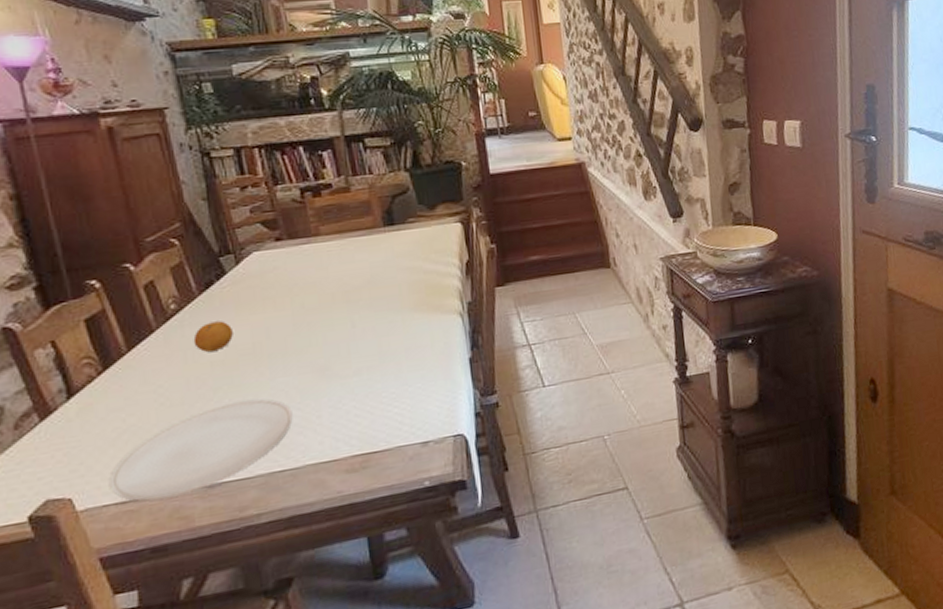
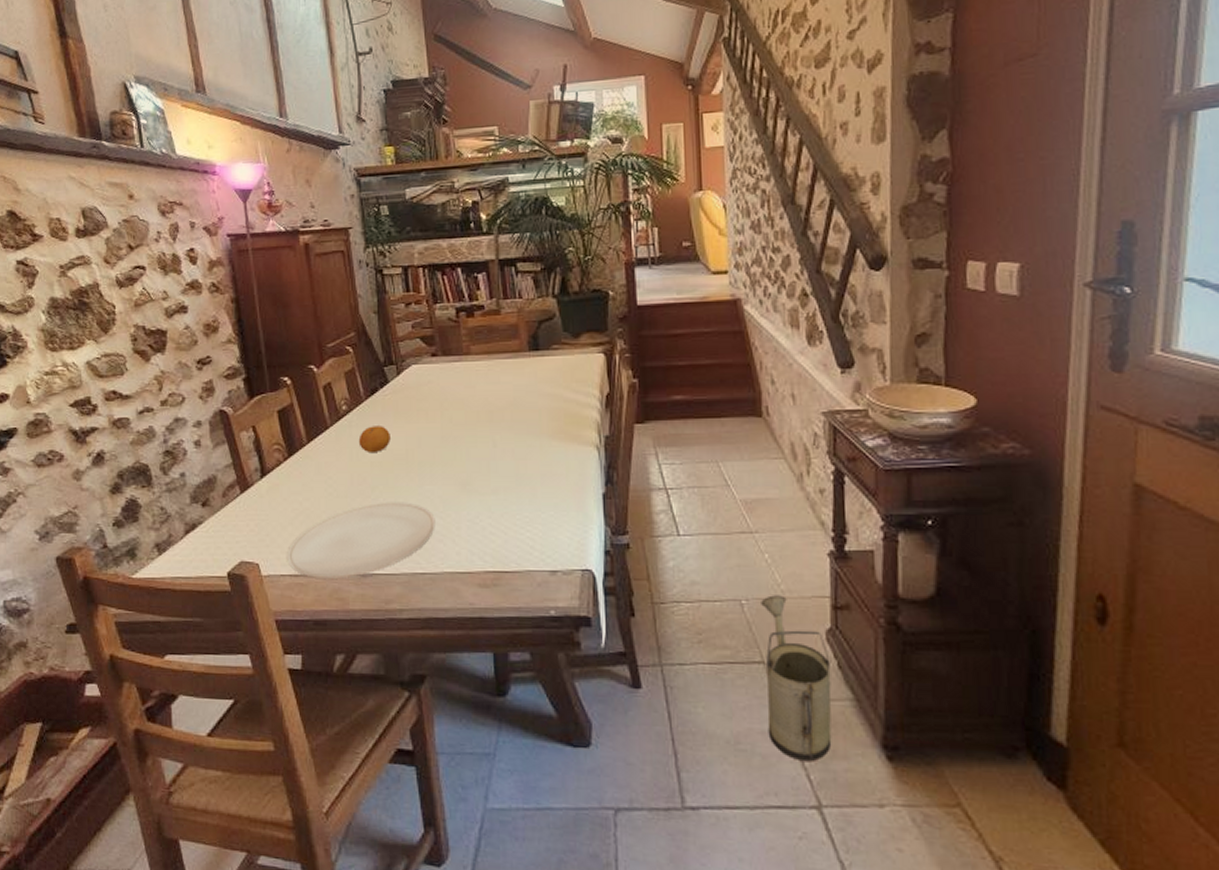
watering can: none [621,425,688,568] -> present [761,595,832,762]

